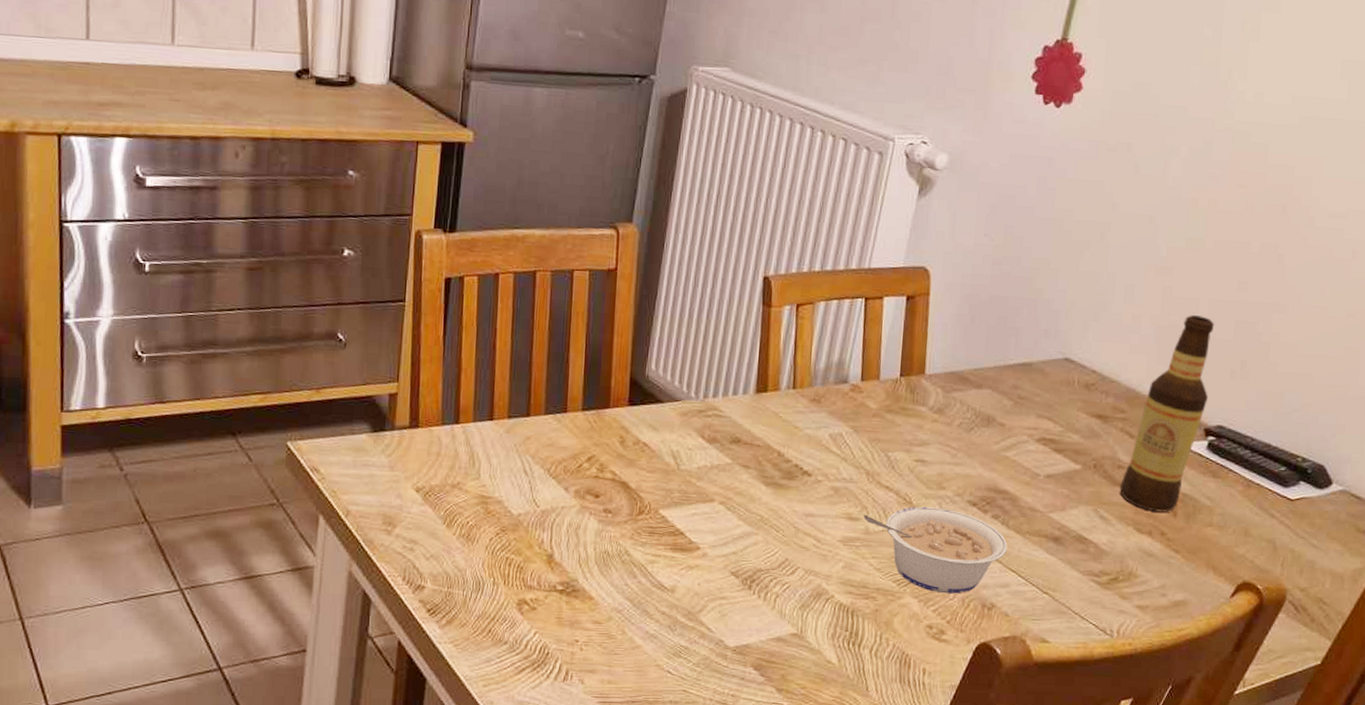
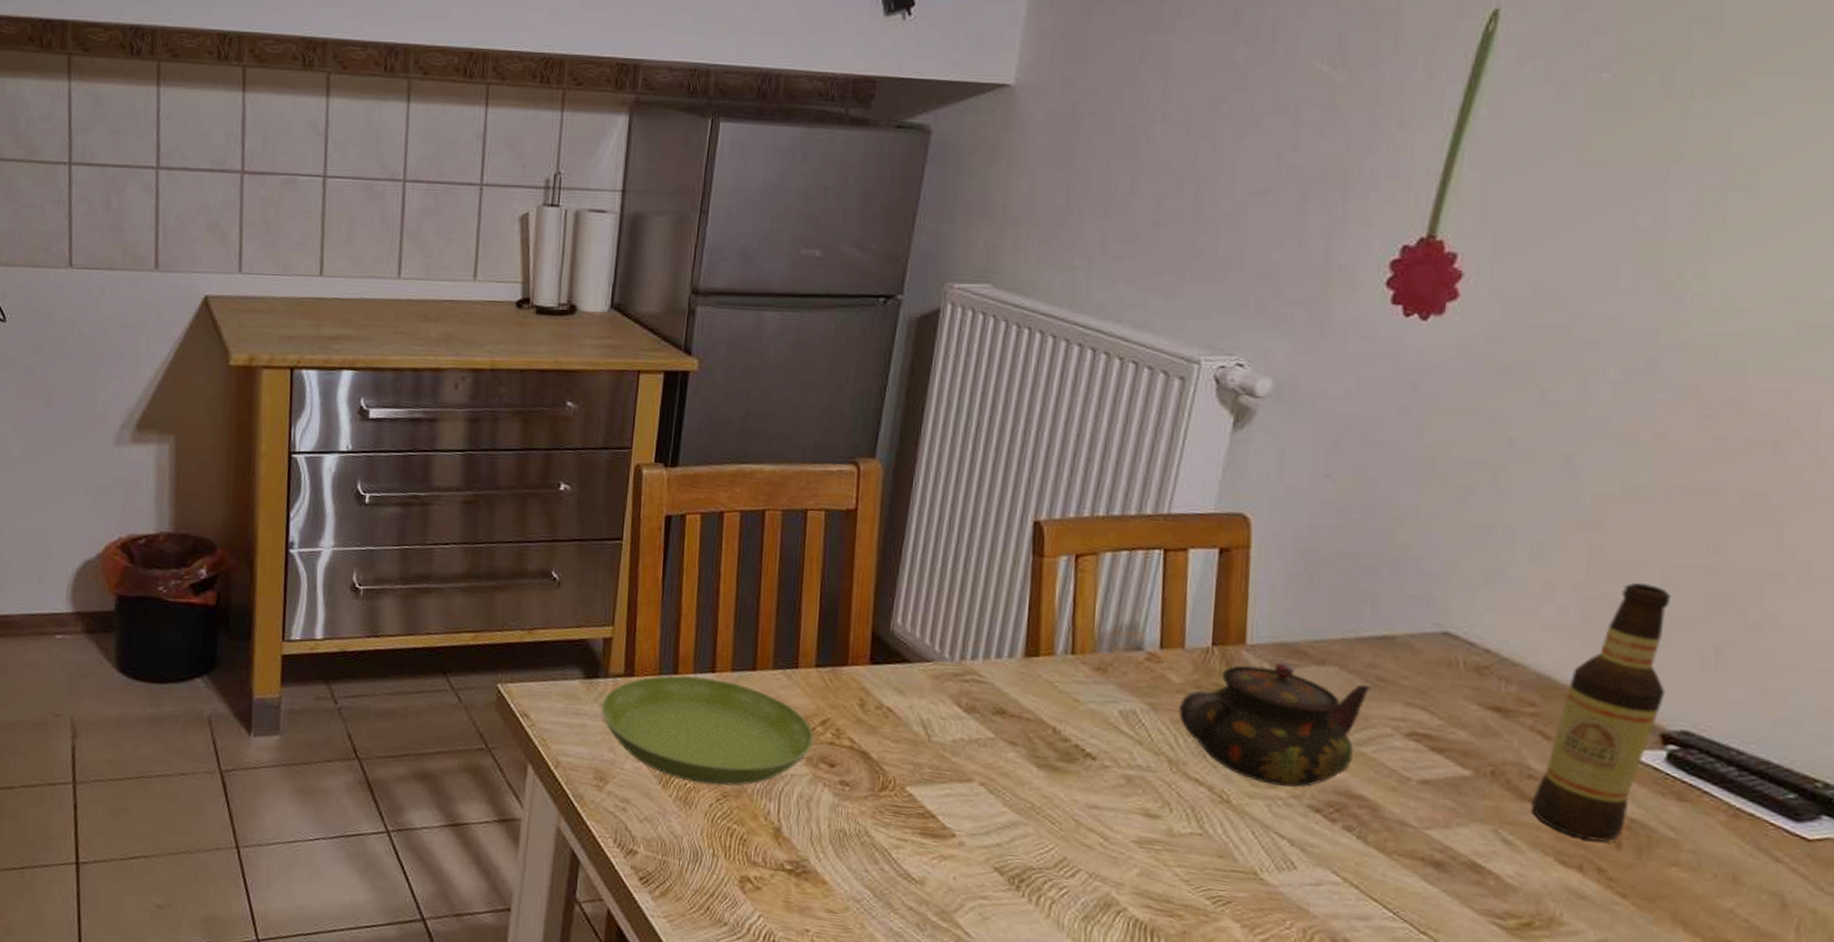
saucer: none [389,424,582,522] -> present [601,675,814,786]
legume: present [863,507,1008,594] -> none [1165,807,1366,923]
teapot: none [874,386,1014,488] -> present [1179,661,1371,788]

